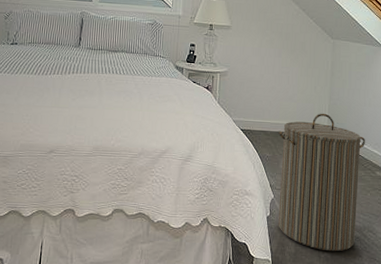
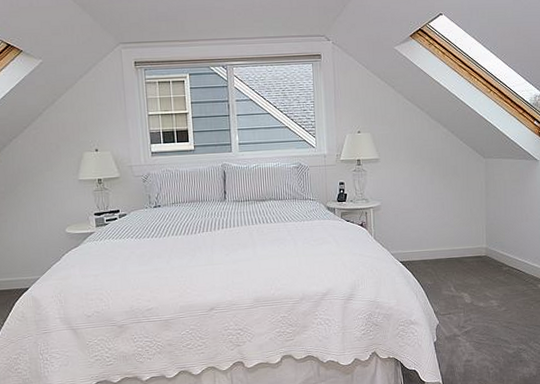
laundry hamper: present [277,113,365,252] -> none [437,234,525,367]

